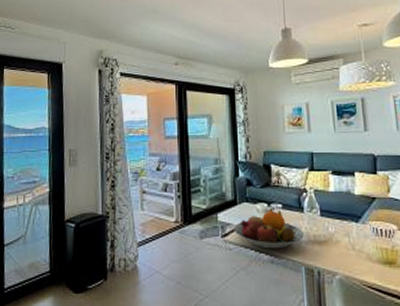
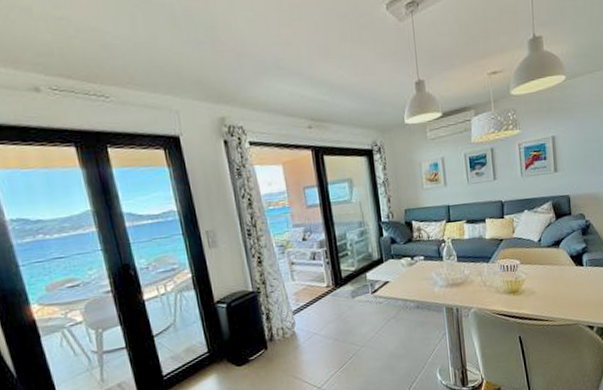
fruit bowl: present [234,209,304,249] -> none [382,261,444,298]

